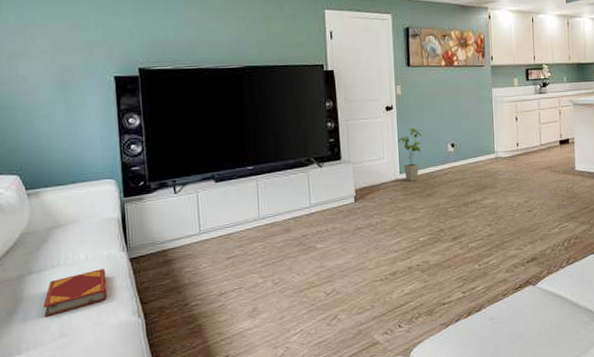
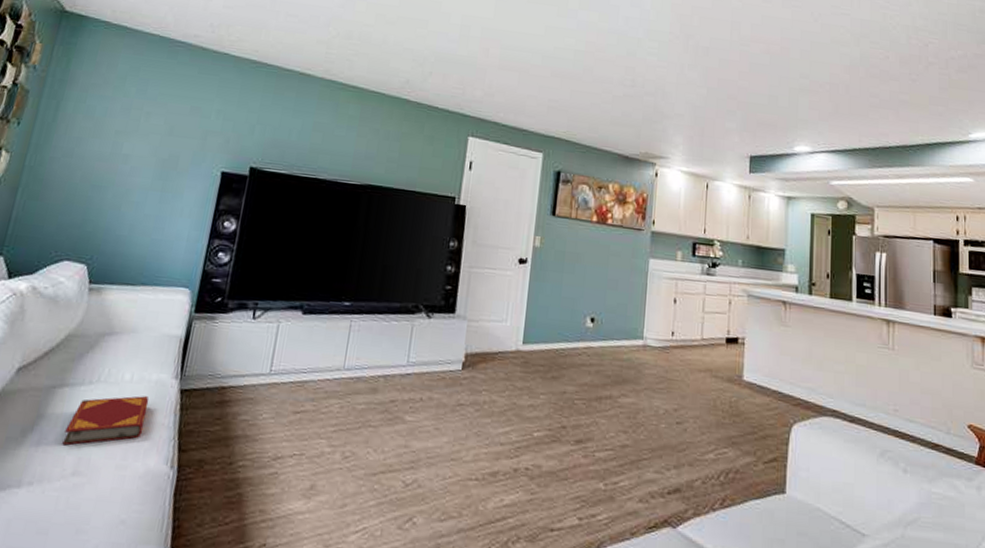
house plant: present [398,127,425,182] -> none [526,289,561,357]

